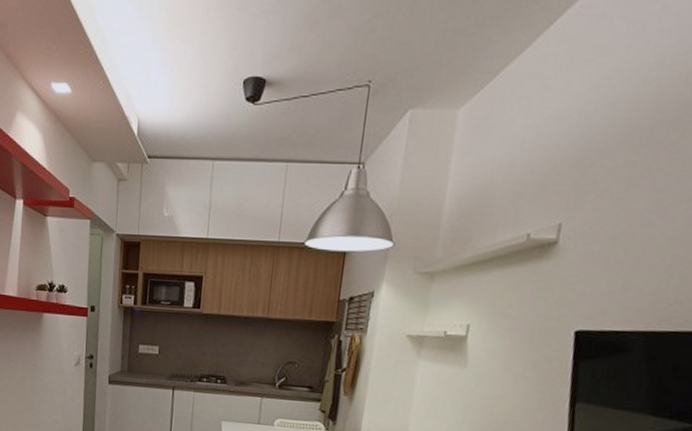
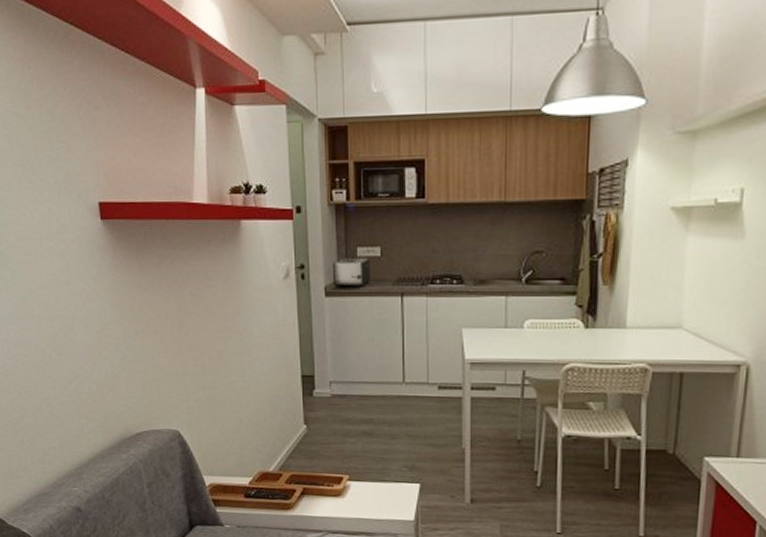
toaster: none [116,352,149,379] -> present [332,257,370,287]

